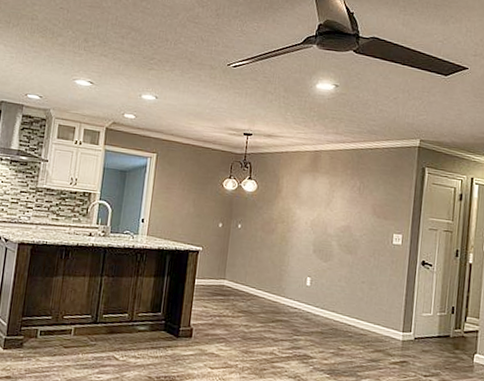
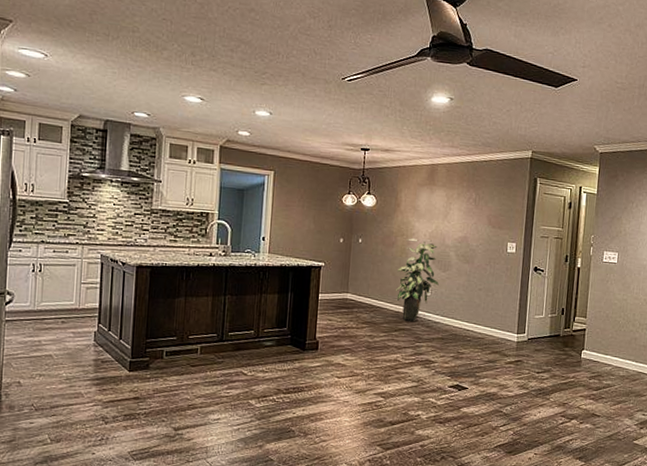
indoor plant: none [273,225,320,313] -> present [395,238,439,321]

